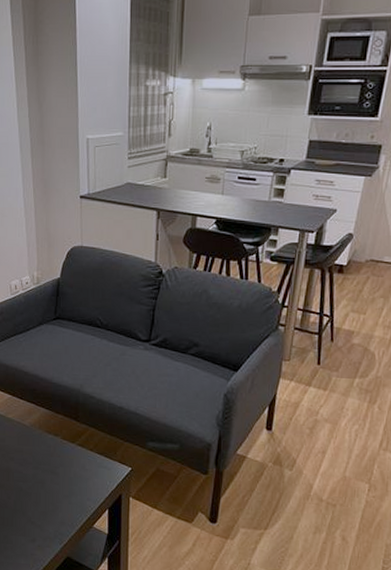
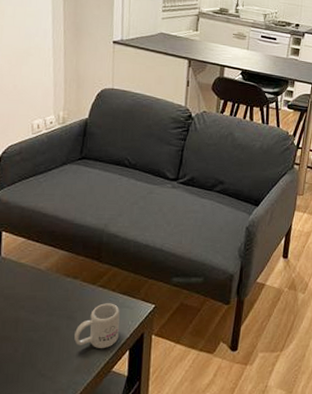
mug: none [58,462,99,505] -> present [74,303,120,348]

